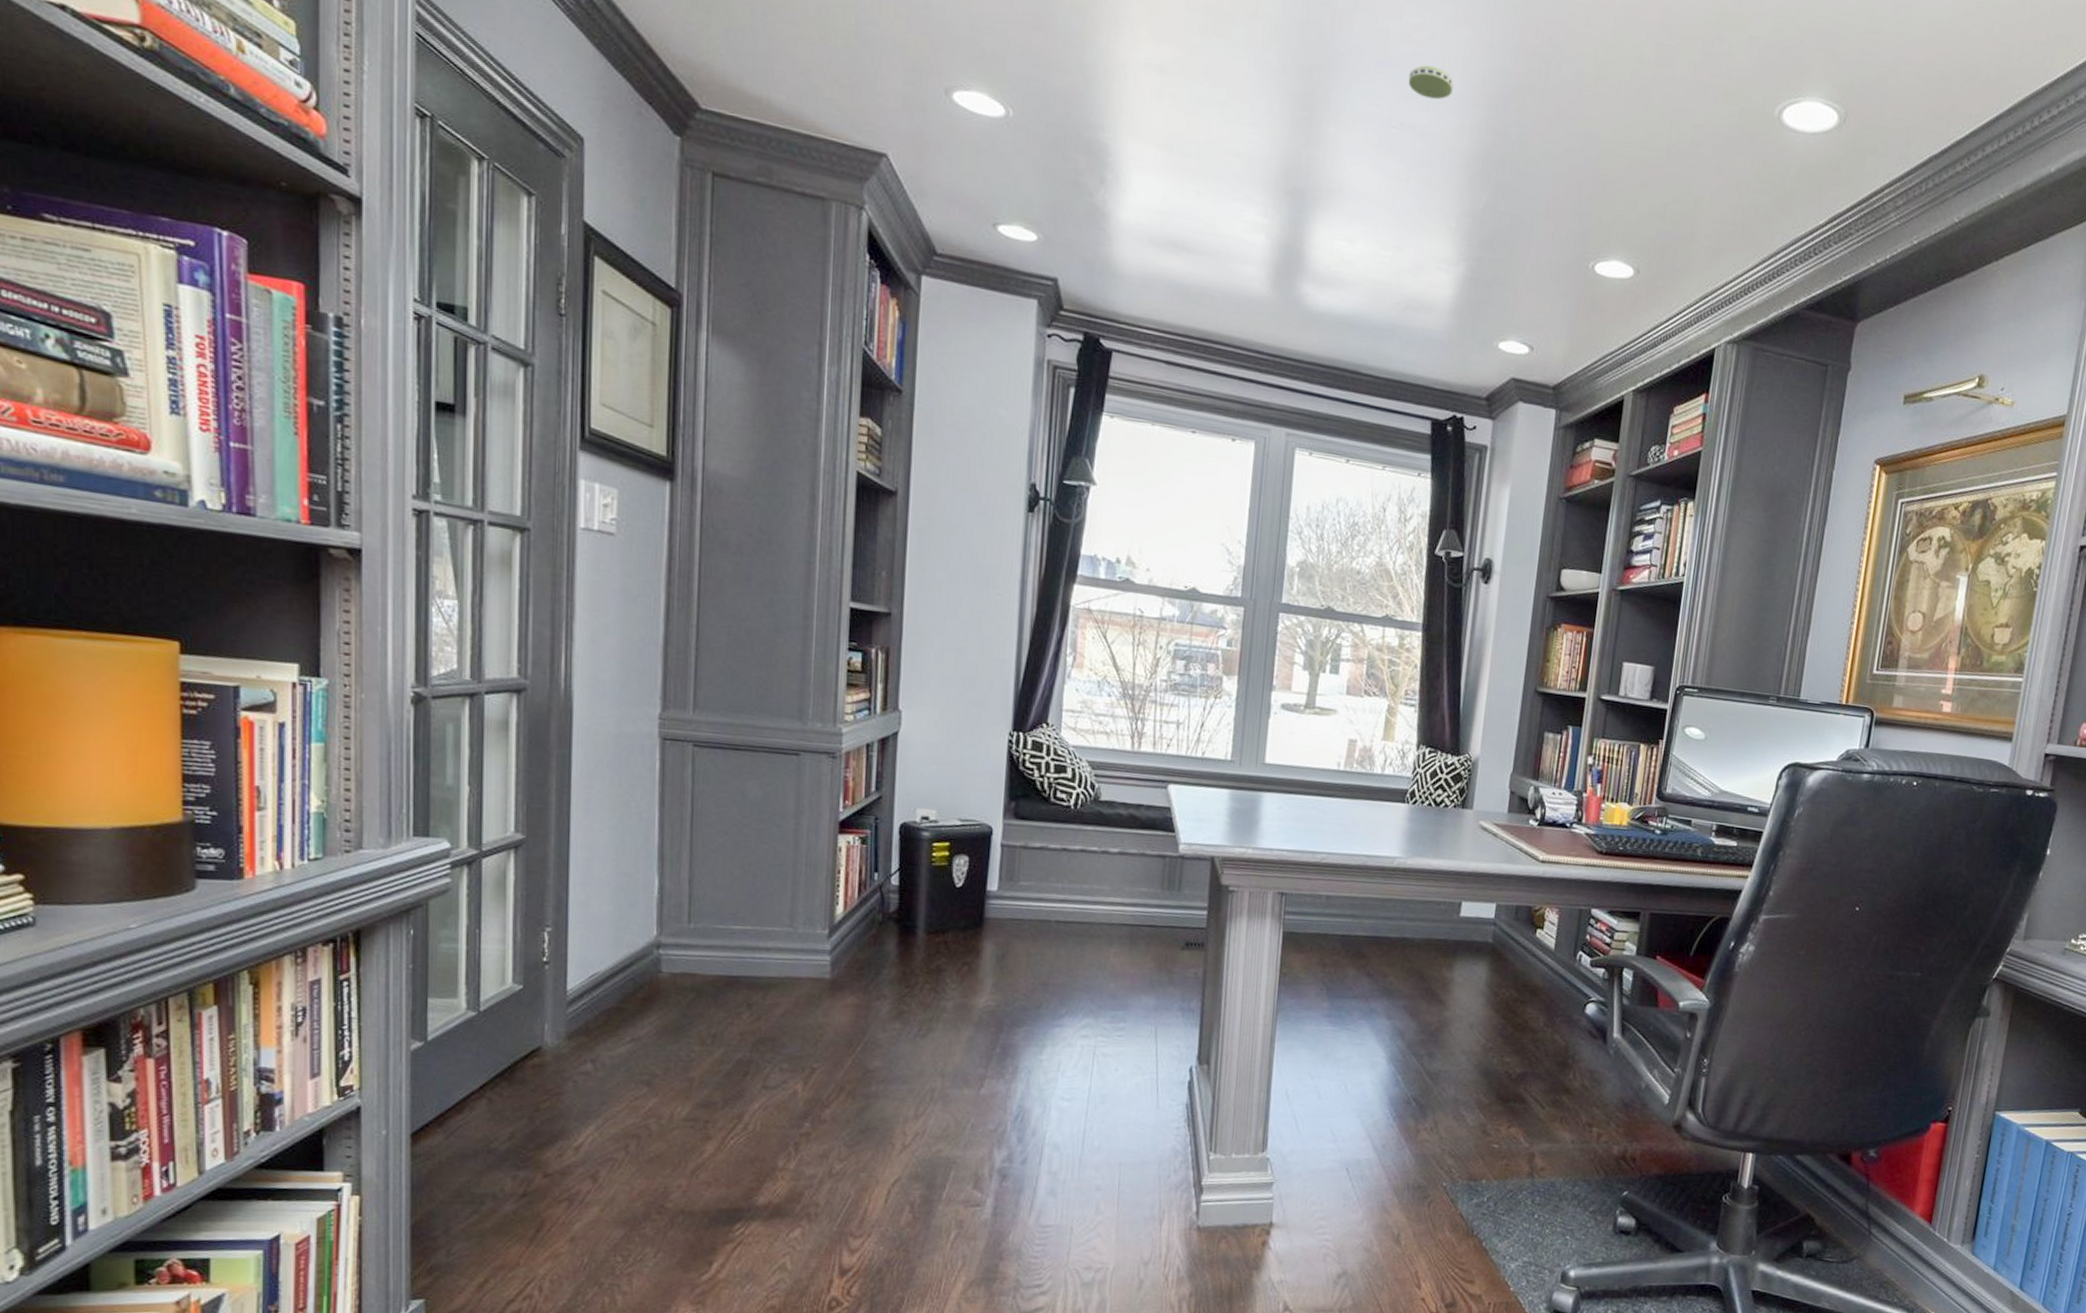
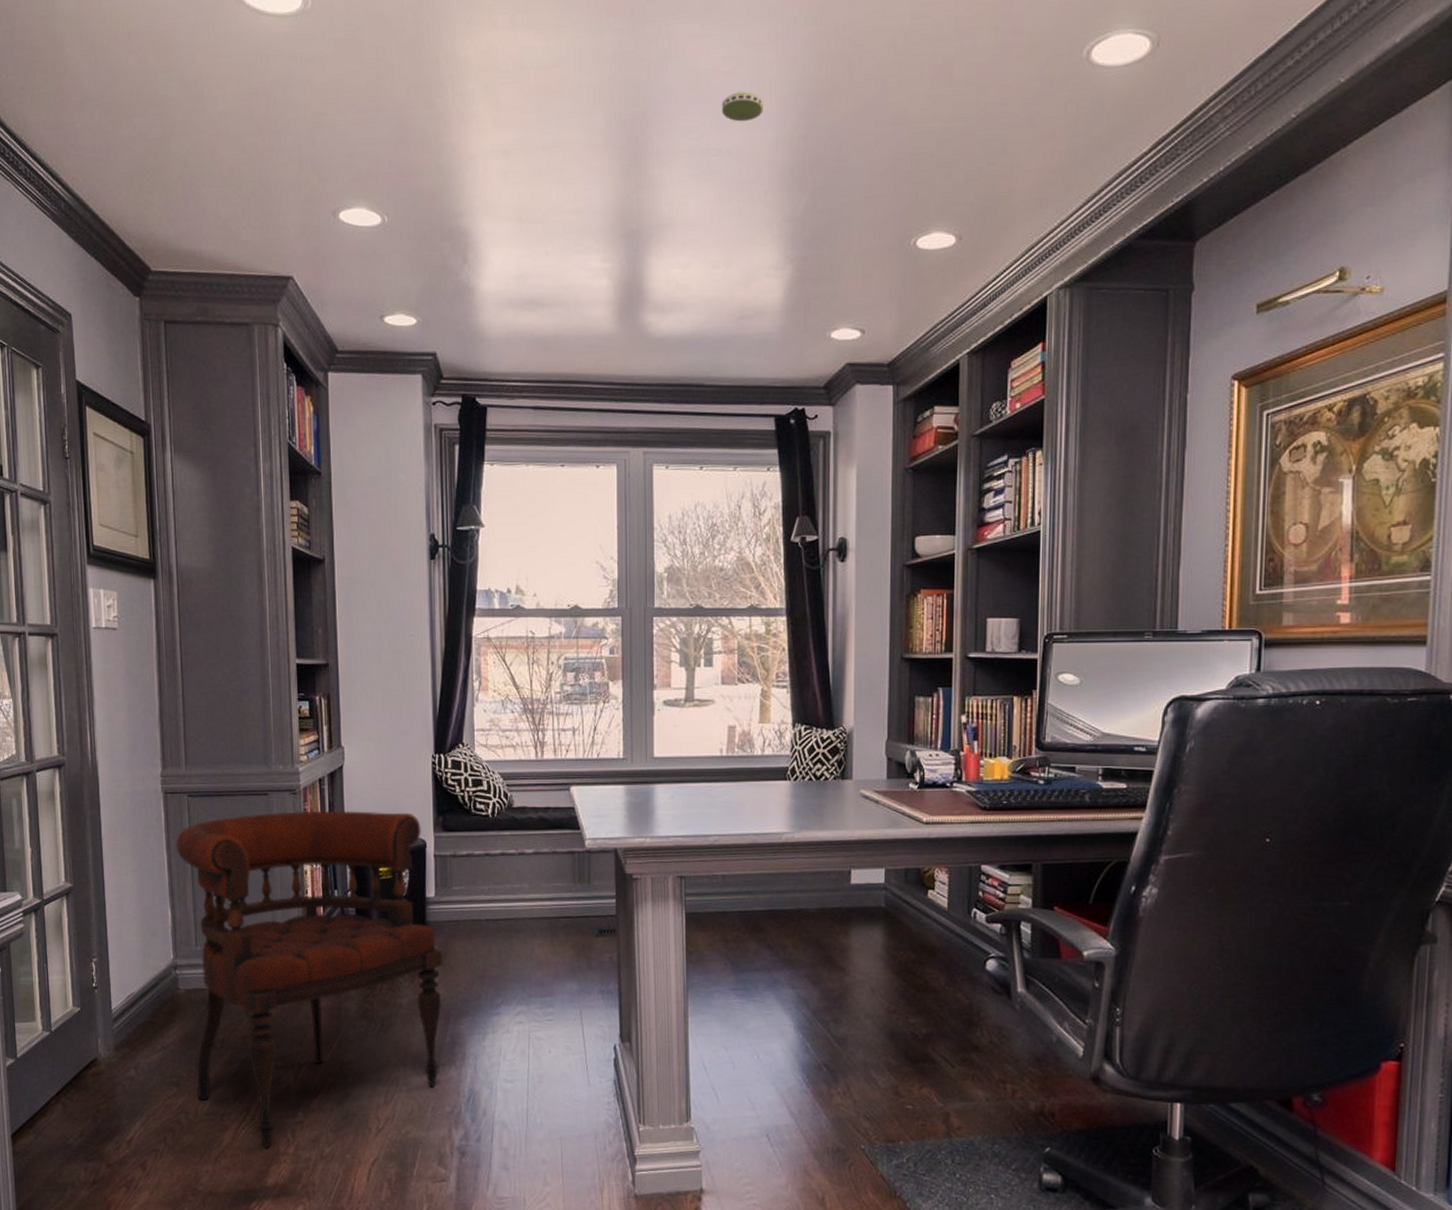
armchair: none [672,775,1002,1162] -> present [176,810,443,1148]

